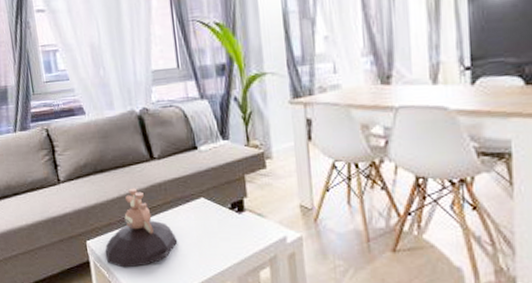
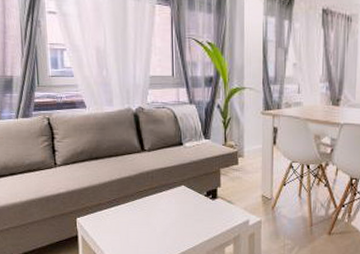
decorative bowl: present [105,188,178,268] -> none [93,174,159,243]

